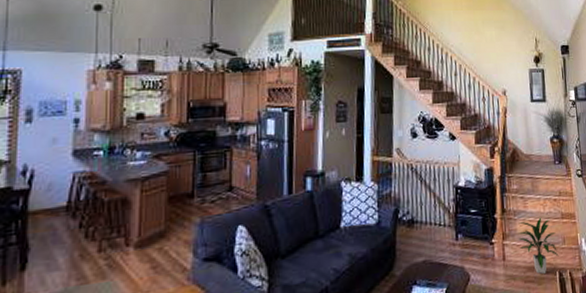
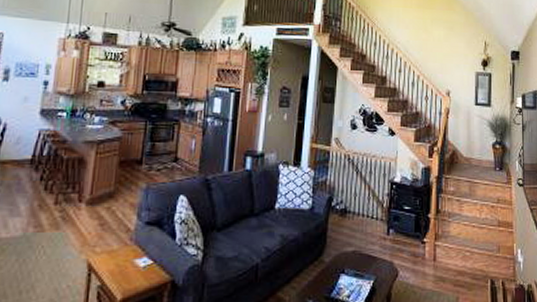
indoor plant: present [517,217,559,274] -> none [450,222,492,280]

